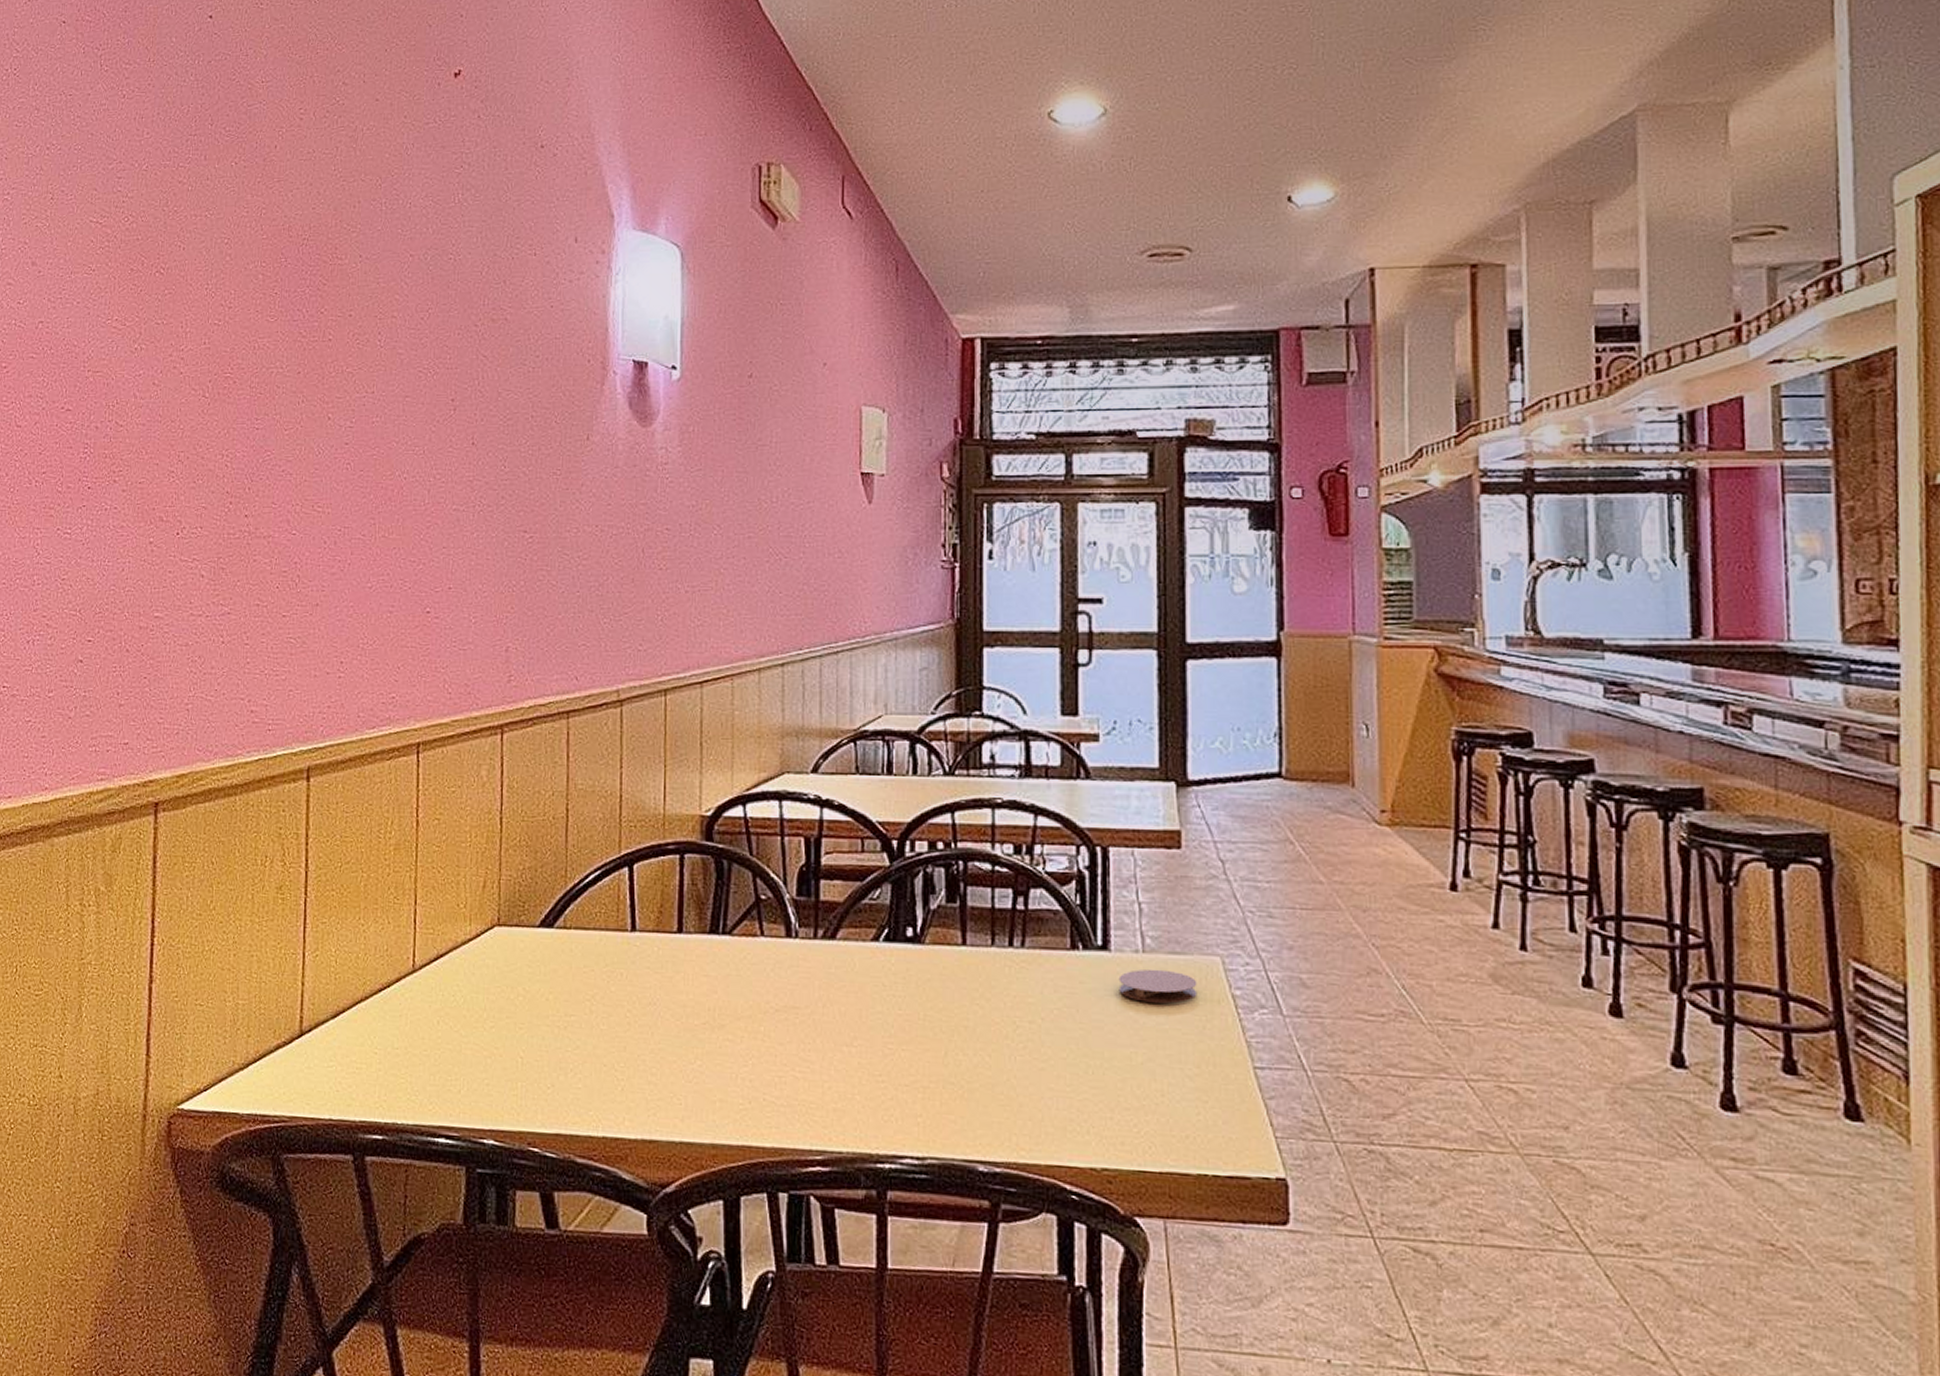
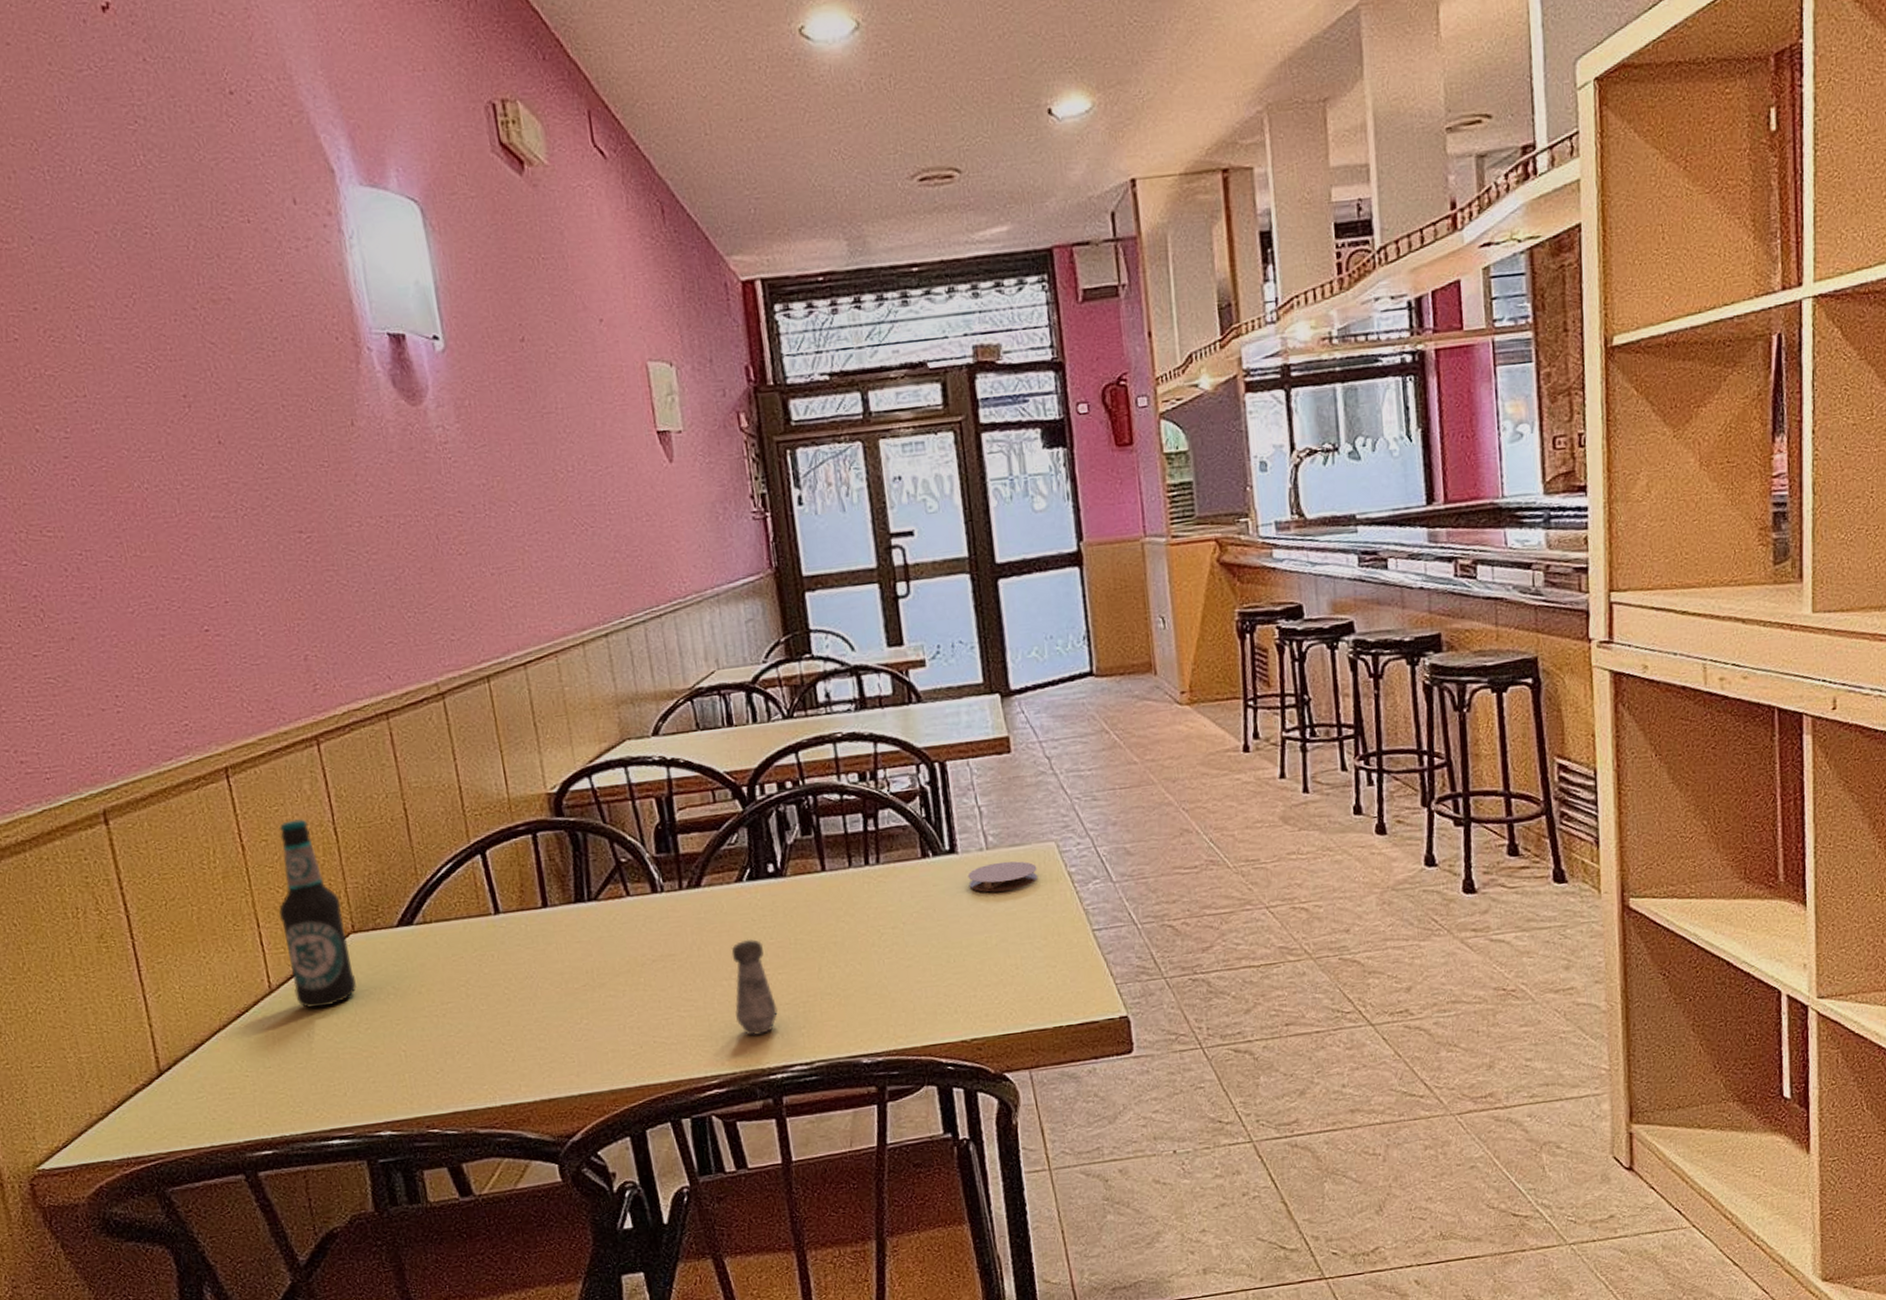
bottle: none [434,803,492,997] -> present [279,819,357,1008]
salt shaker: none [851,1005,895,1115] -> present [731,938,778,1036]

